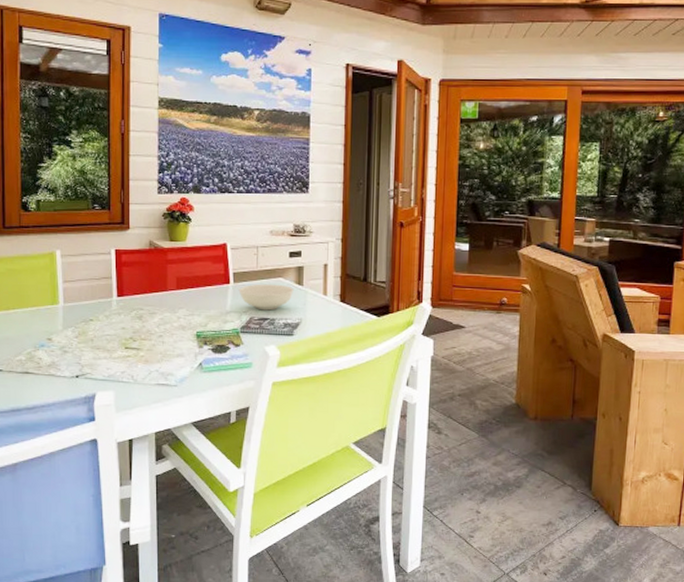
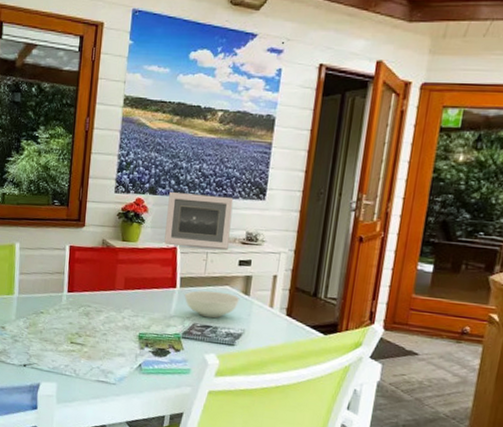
picture frame: none [213,189,278,244] -> present [164,191,234,251]

